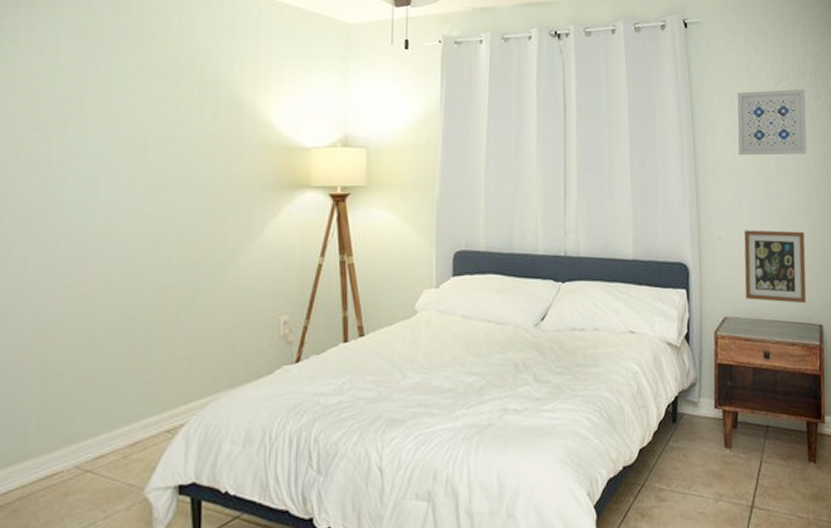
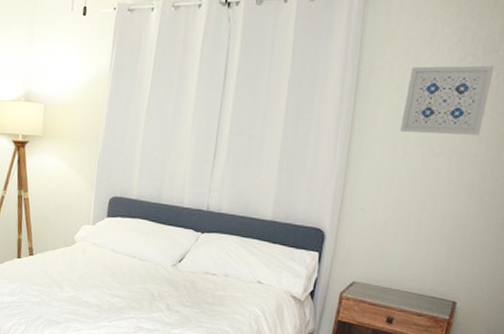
picture frame: present [744,230,806,304] -> none [378,205,457,280]

